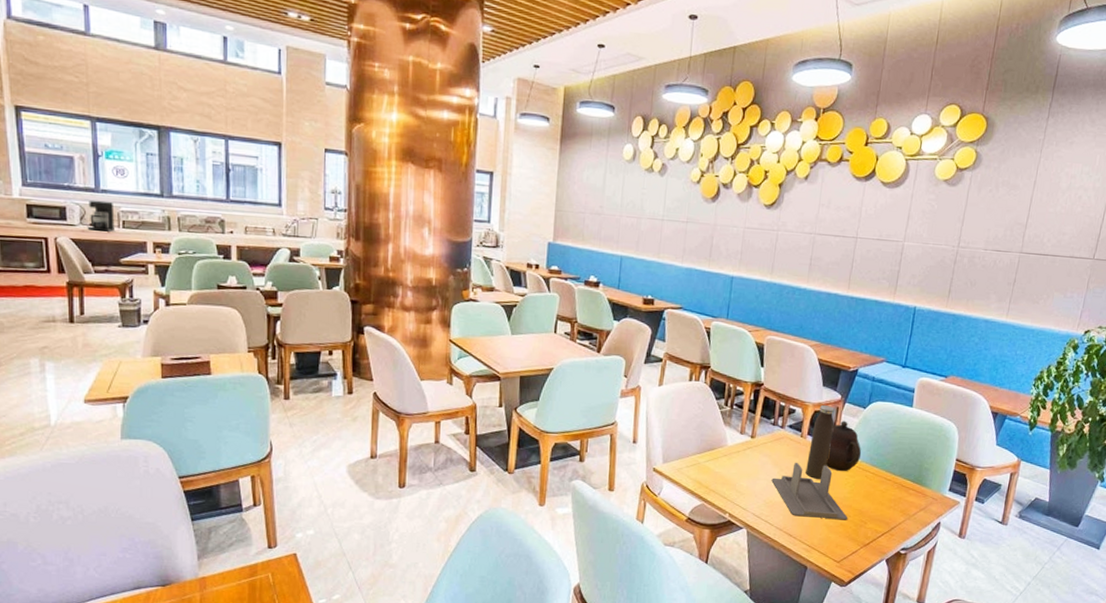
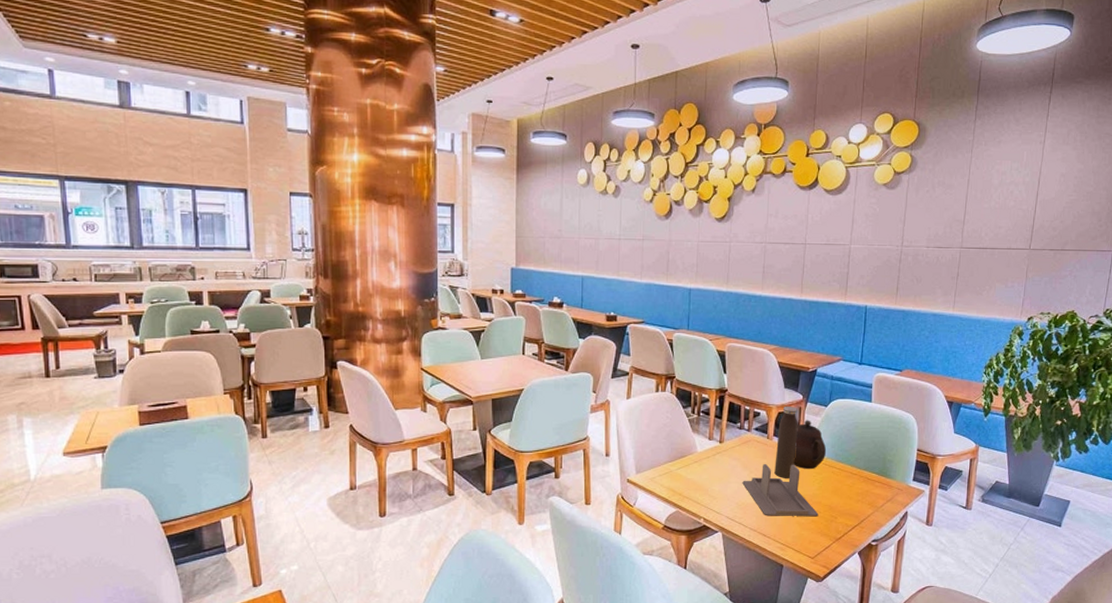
coffee maker: present [87,200,115,232] -> none [60,256,87,287]

